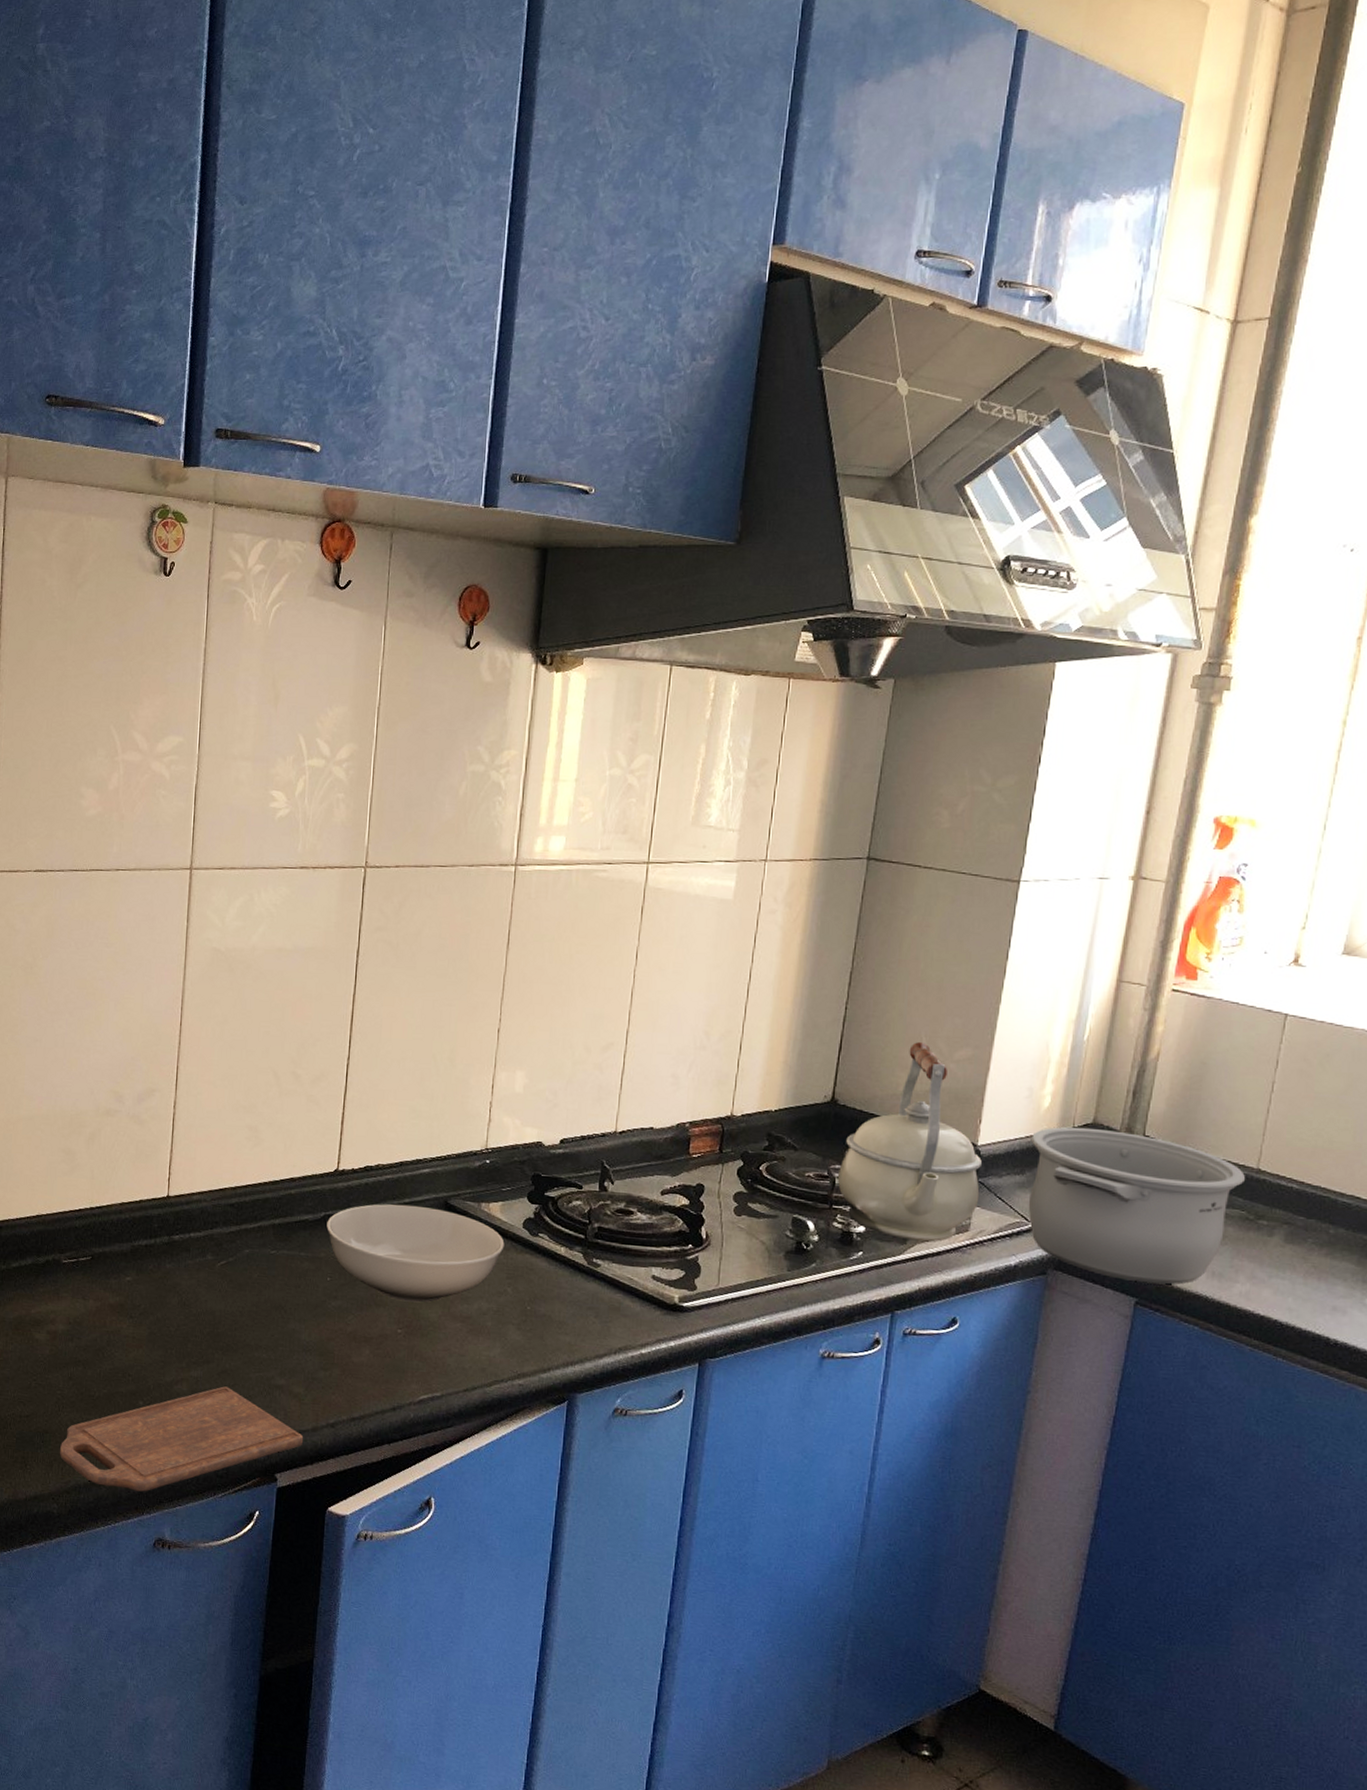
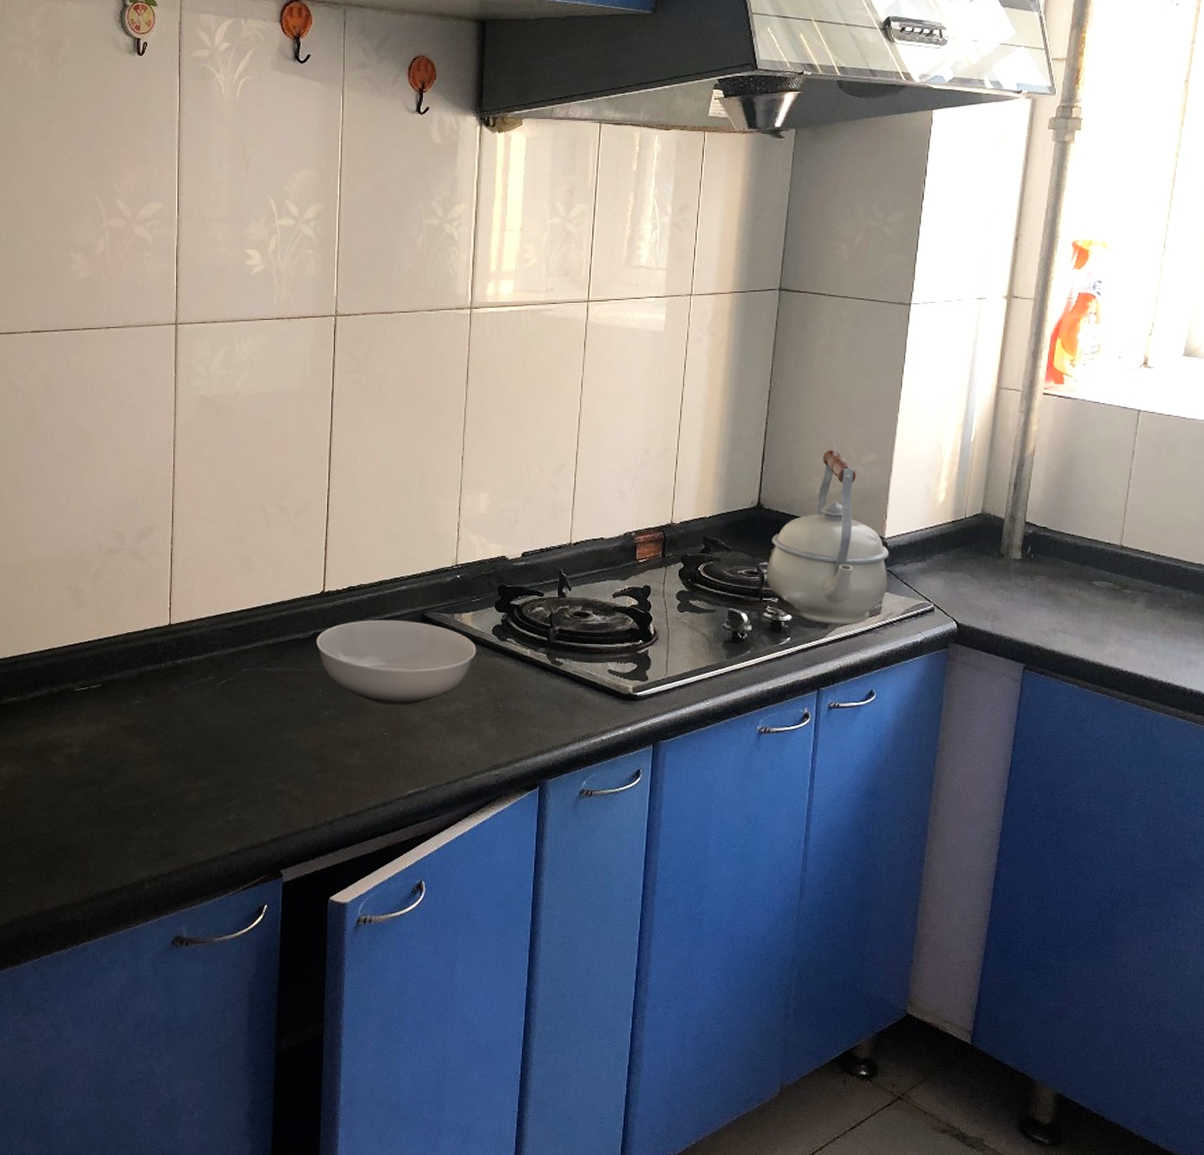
cutting board: present [60,1386,303,1492] -> none [82,794,304,895]
cooking pot: present [1028,1127,1245,1285] -> none [929,517,1110,651]

